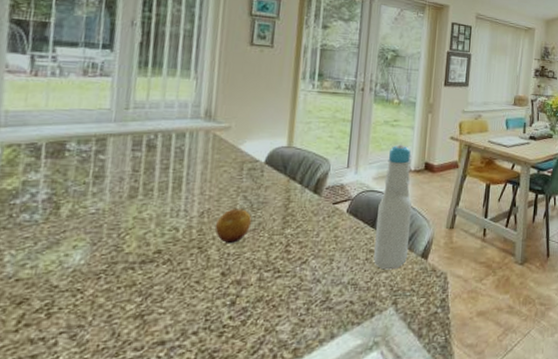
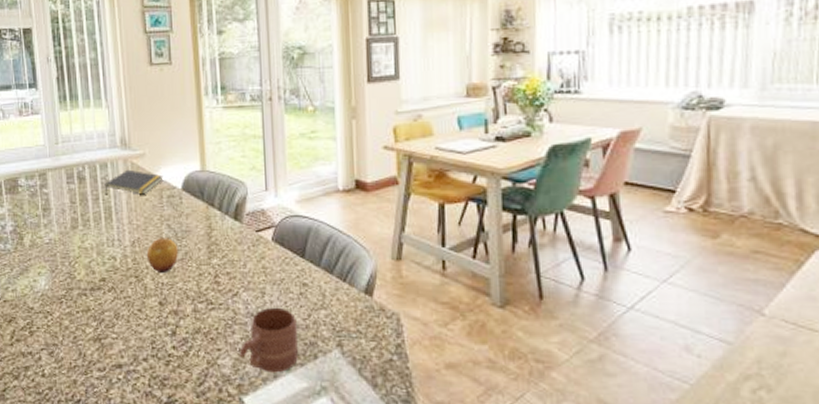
notepad: none [177,140,247,166] -> present [104,169,163,195]
mug: none [299,272,359,334] -> present [239,307,298,373]
bottle: present [373,145,412,270] -> none [306,160,348,307]

